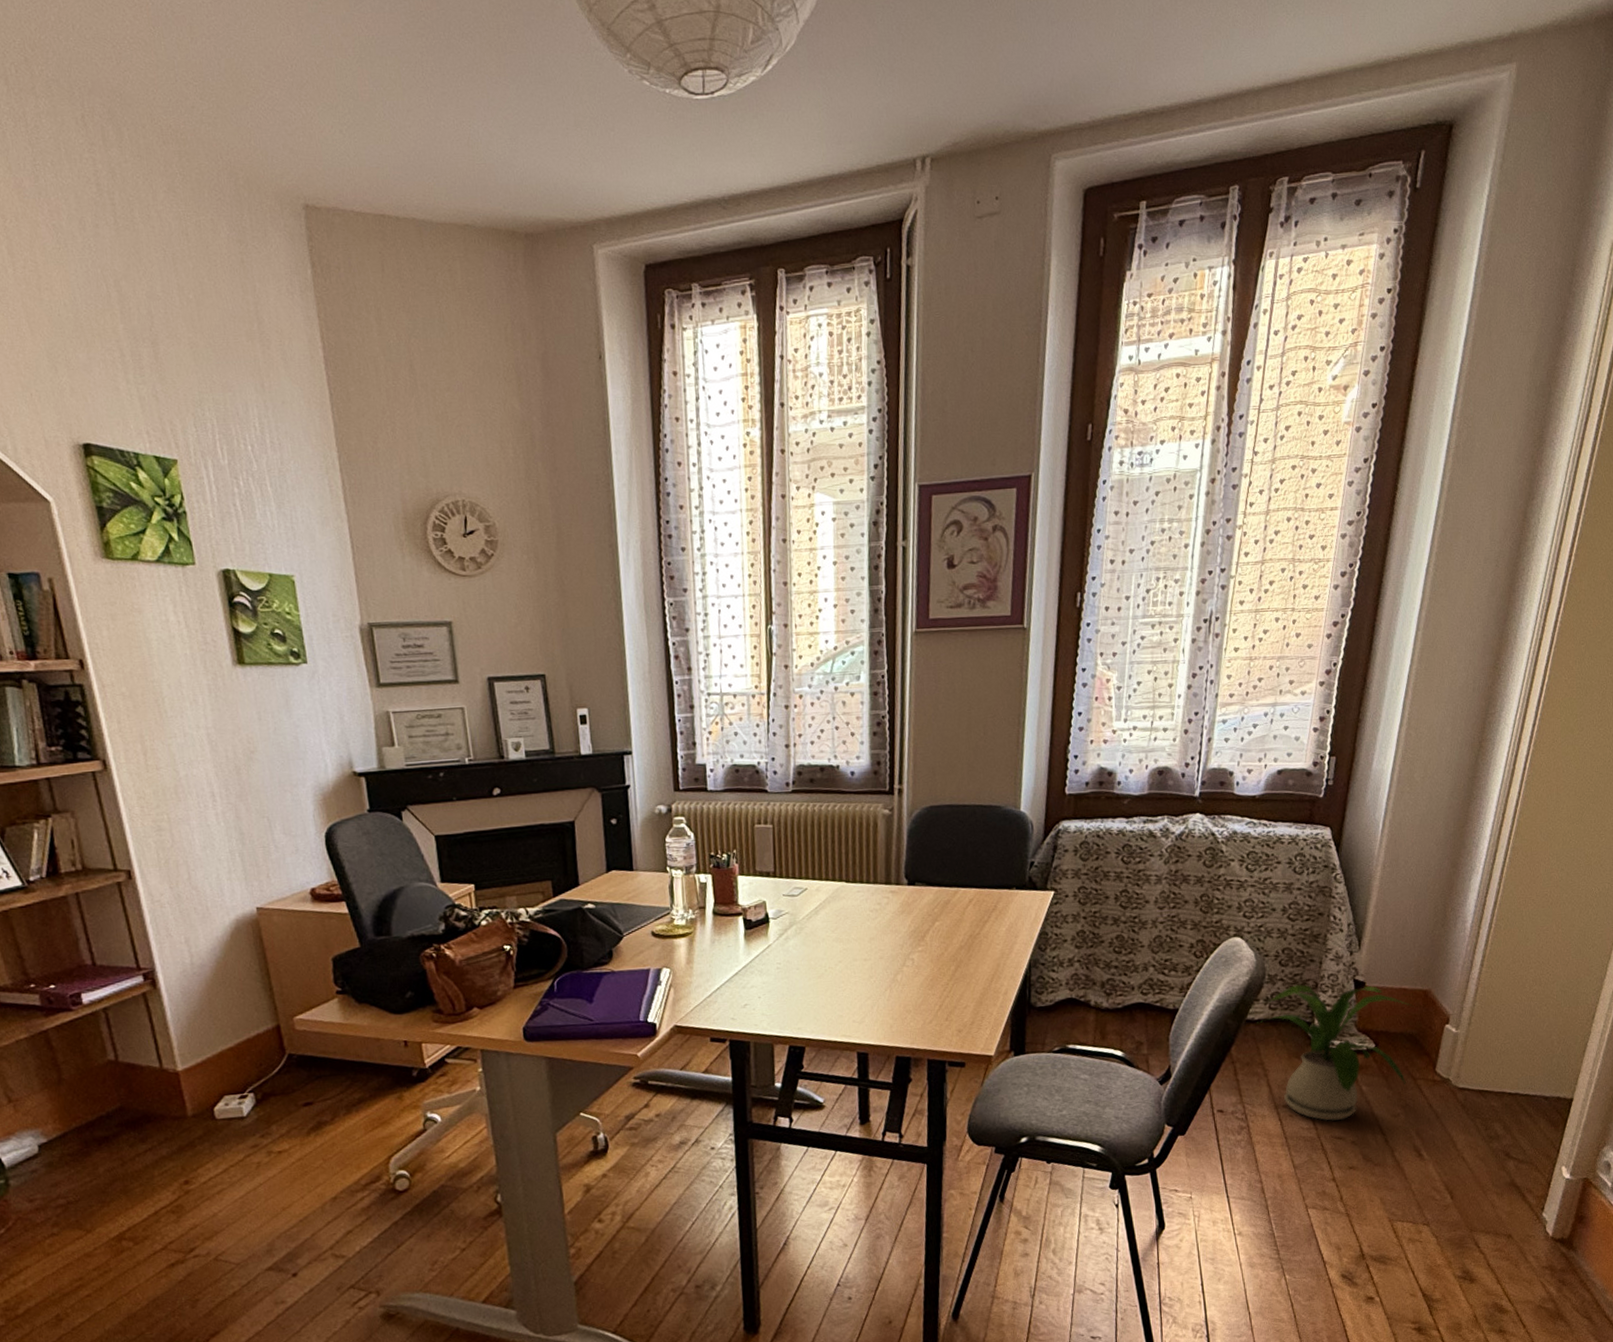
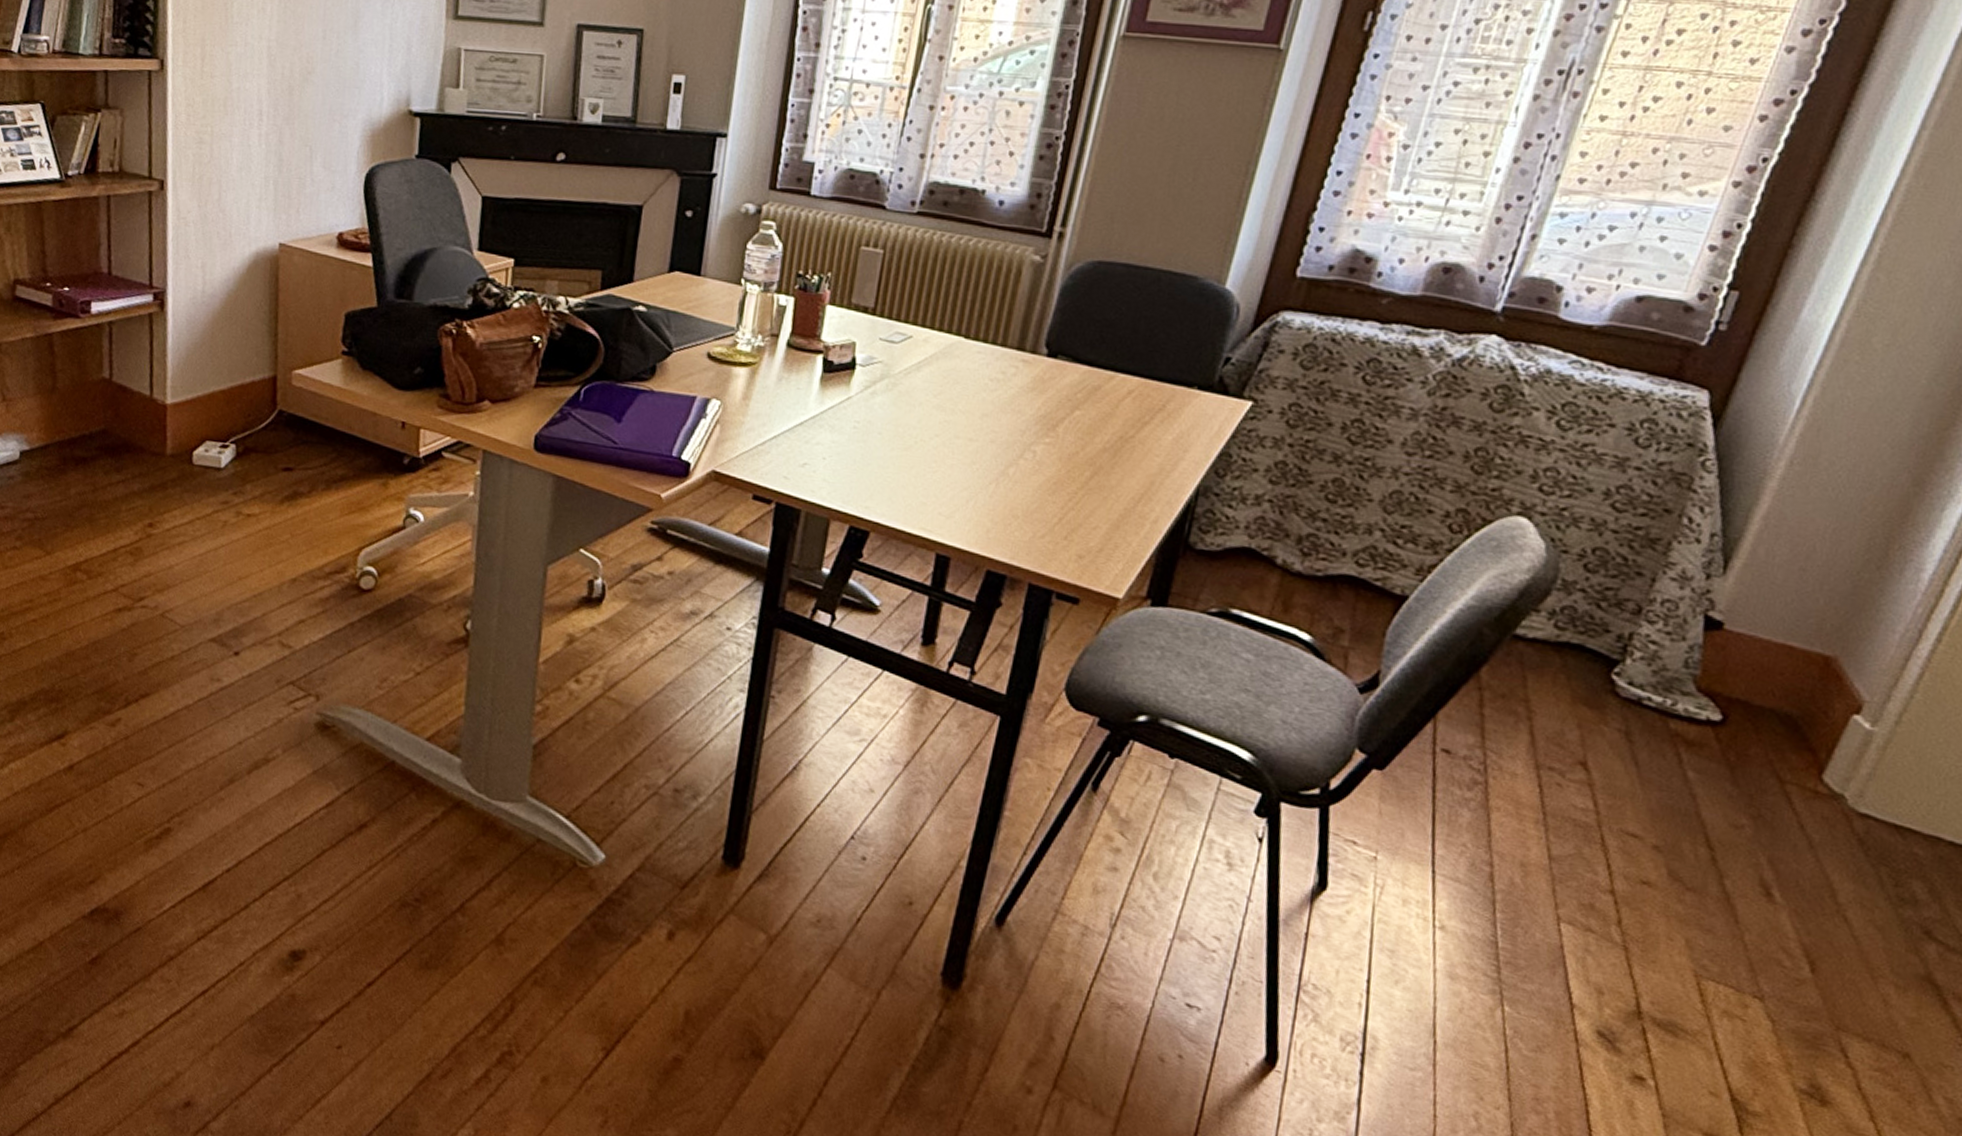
house plant: present [1257,984,1414,1121] -> none [1530,601,1802,811]

